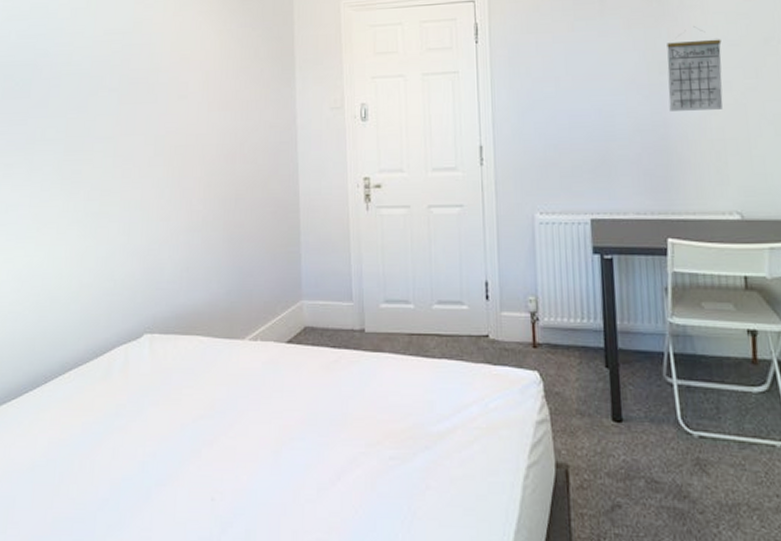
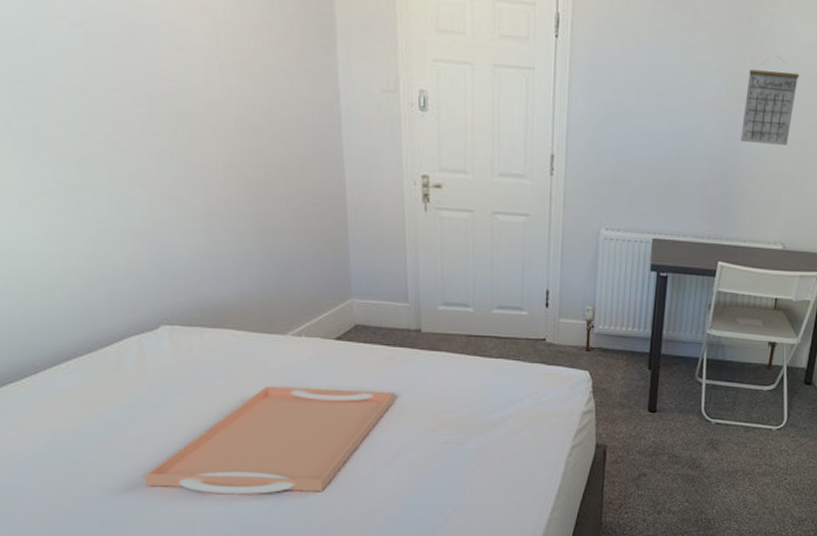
serving tray: none [113,393,340,516] -> present [143,386,395,495]

